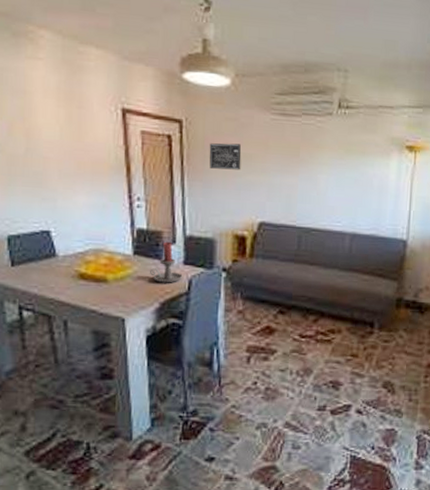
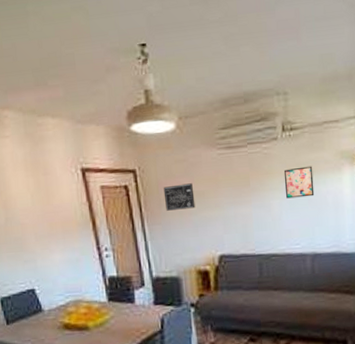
candle holder: present [150,241,183,283] -> none [125,285,155,325]
wall art: none [333,146,363,177] -> present [283,166,315,199]

